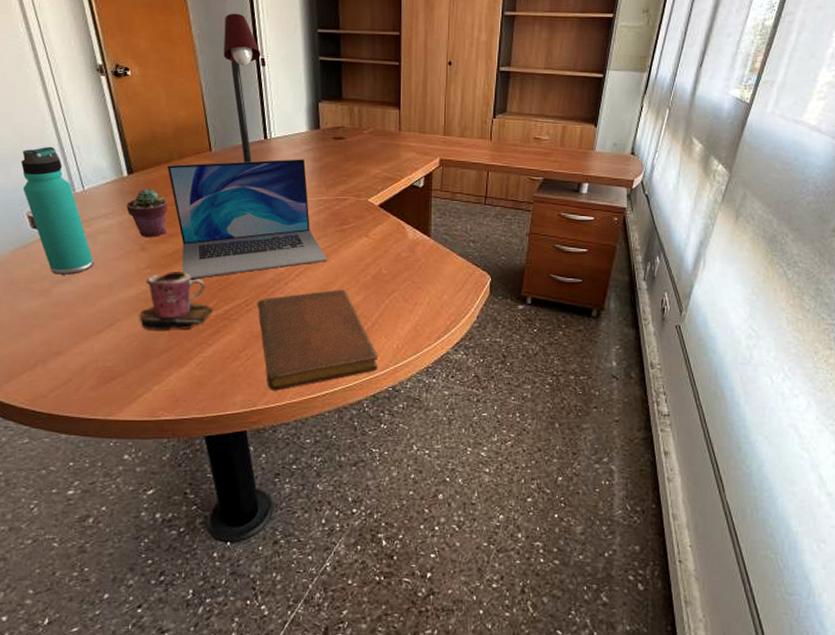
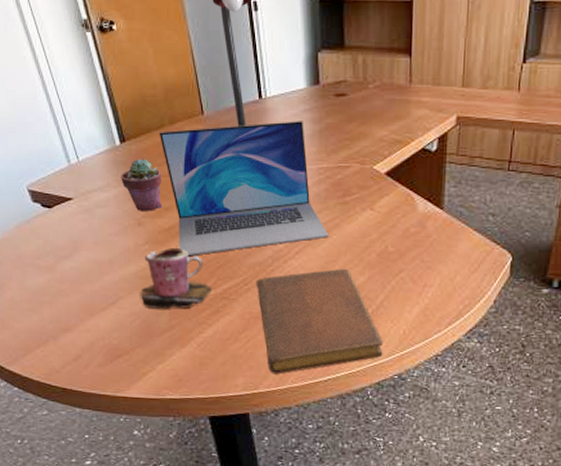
thermos bottle: present [21,146,94,275] -> none [17,114,93,251]

